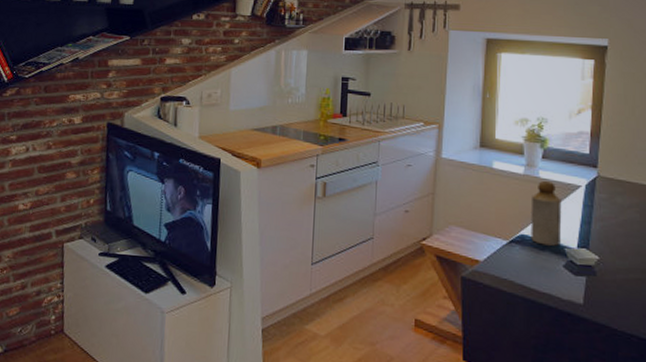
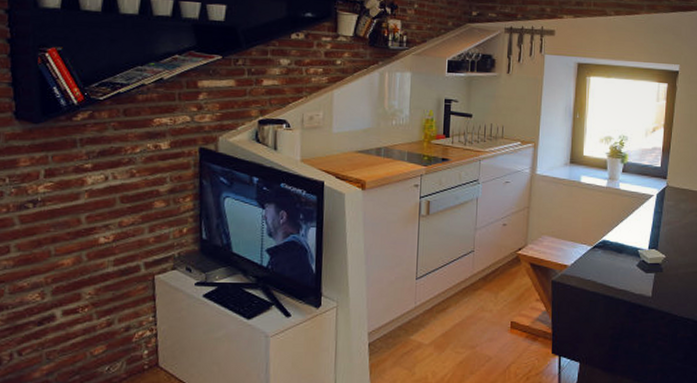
bottle: present [530,180,562,246] -> none [611,191,637,249]

